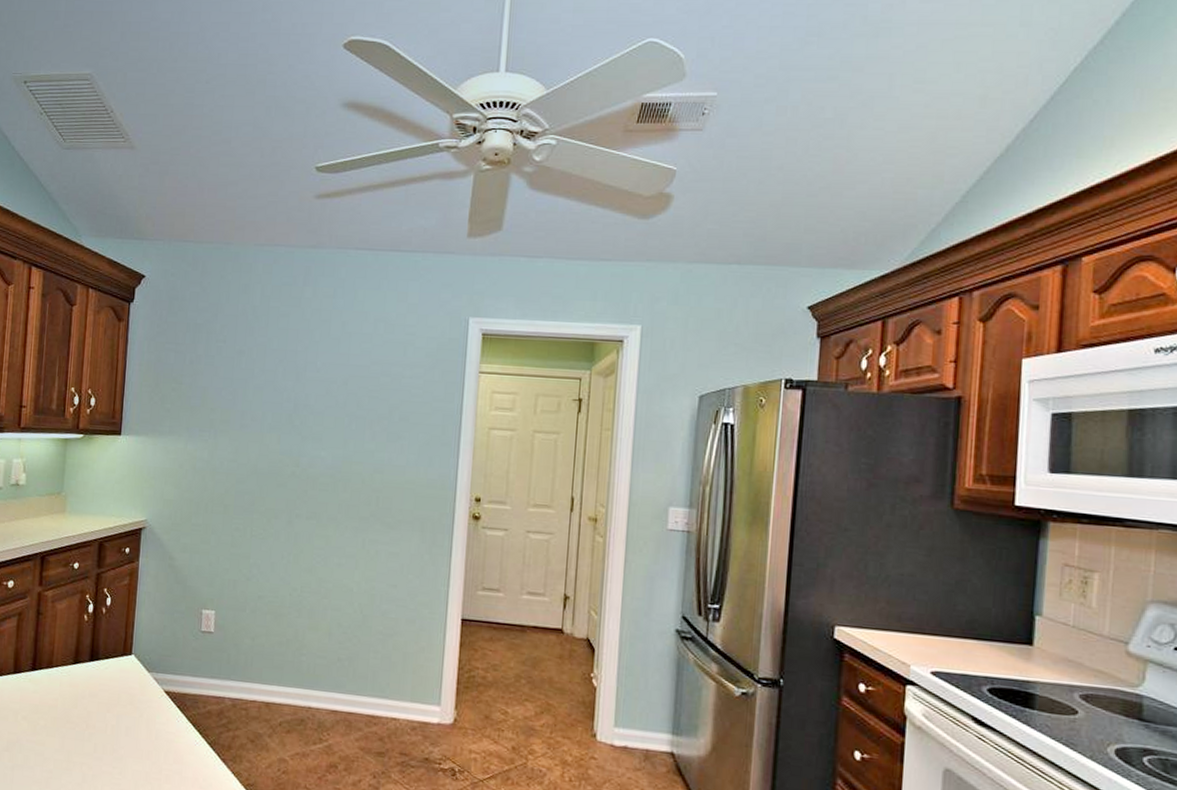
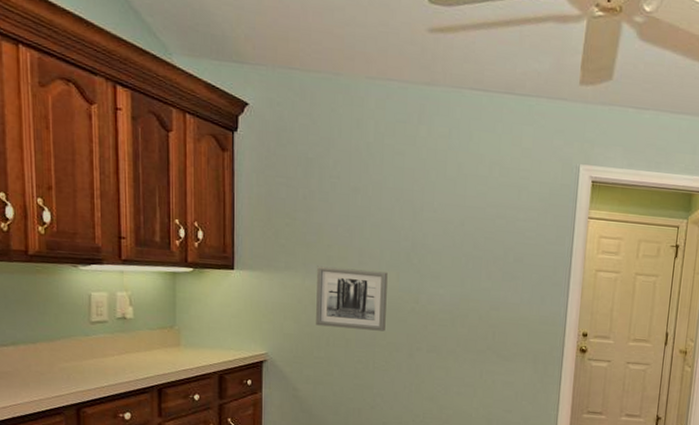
wall art: none [195,429,269,497] -> present [316,266,388,331]

